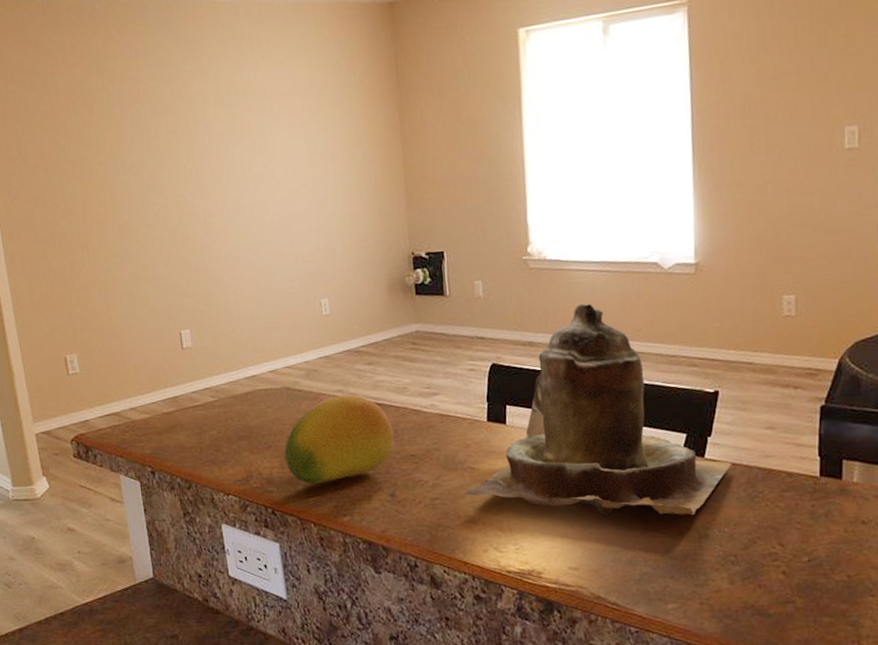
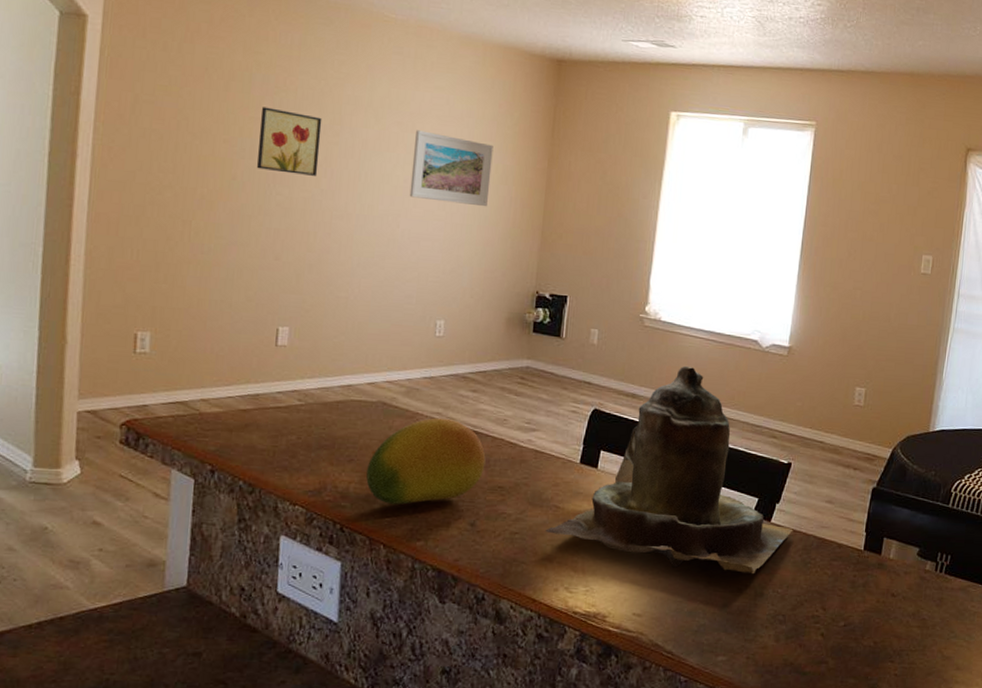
wall art: none [124,120,185,184] -> present [257,107,322,176]
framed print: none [265,109,347,181] -> present [409,130,494,207]

